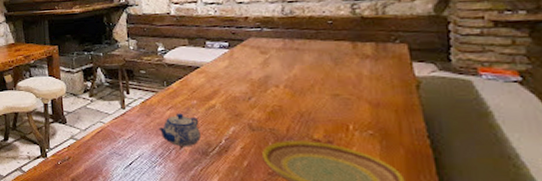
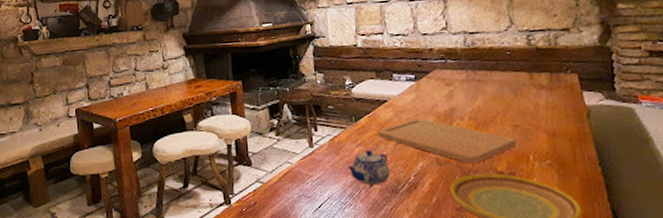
cutting board: none [188,85,336,131] -> present [377,118,517,164]

